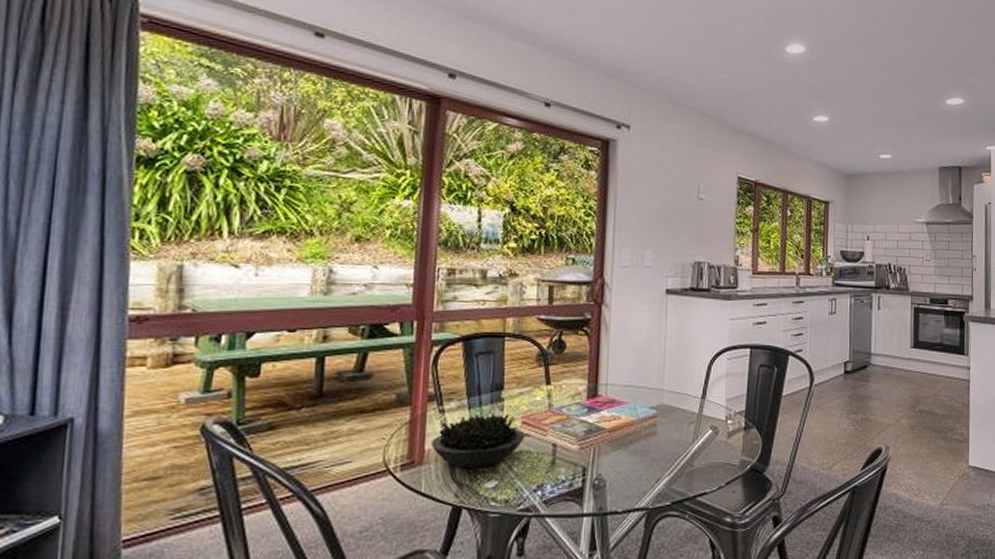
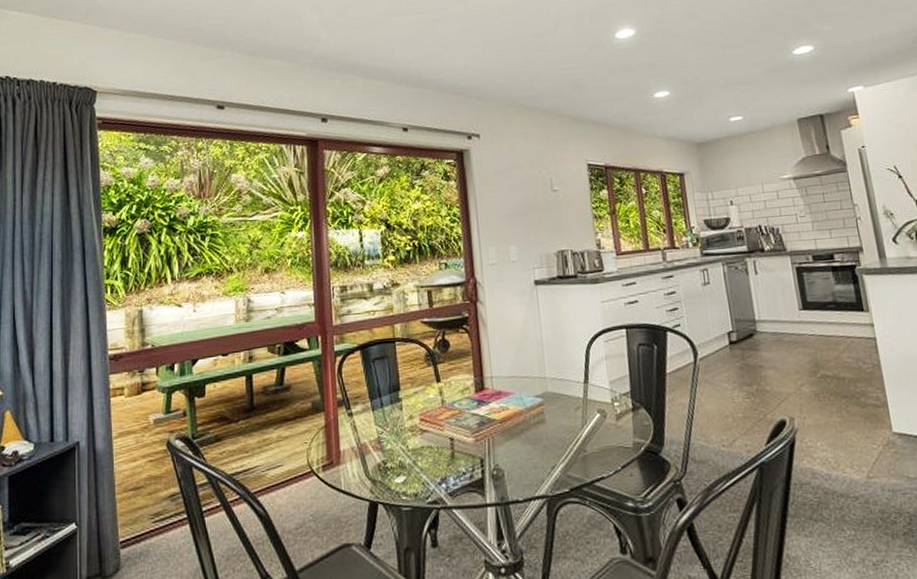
succulent plant: present [431,412,525,468] -> none [345,411,425,466]

